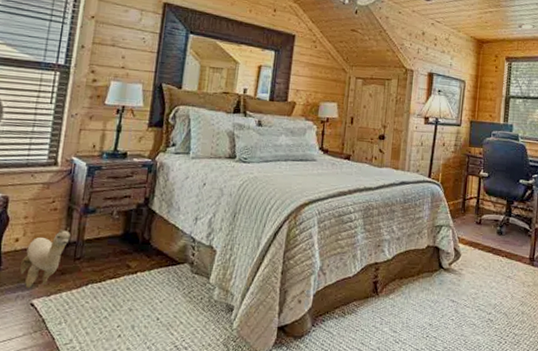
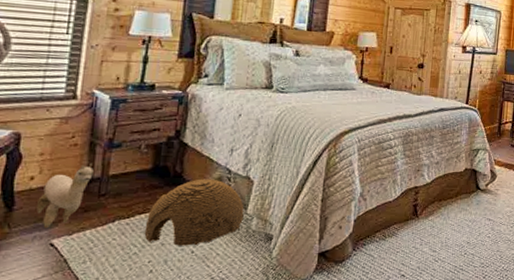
woven basket: none [114,246,207,313] -> present [144,178,244,246]

